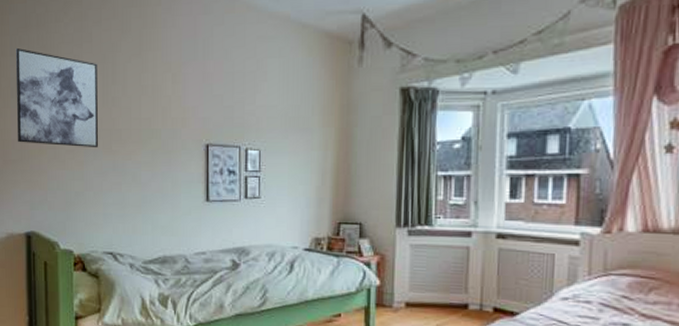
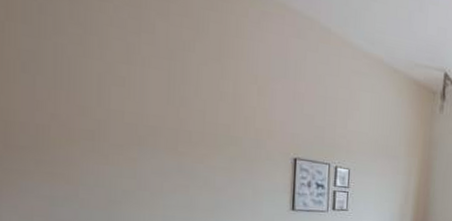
wall art: present [15,47,98,148] -> none [30,15,161,147]

